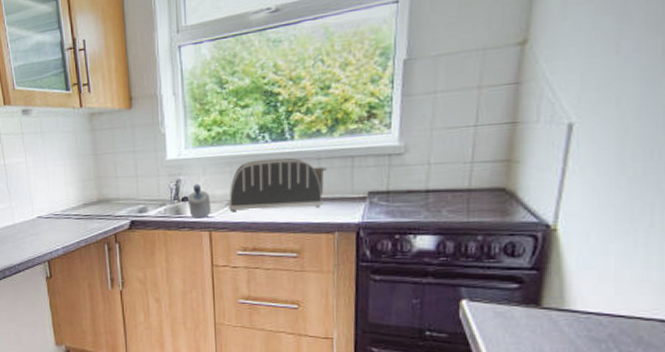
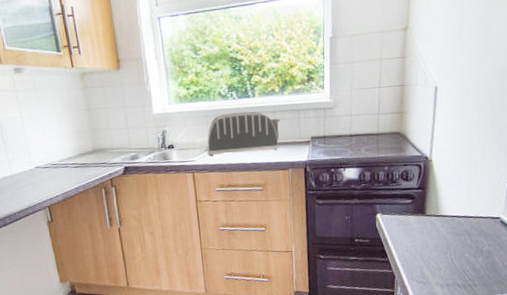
soap dispenser: present [187,184,211,219] -> none [172,134,193,163]

